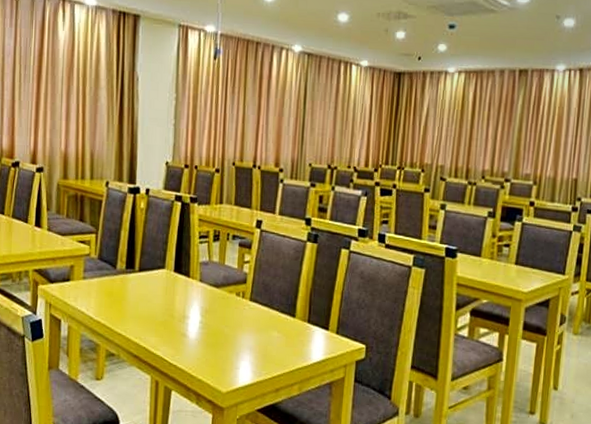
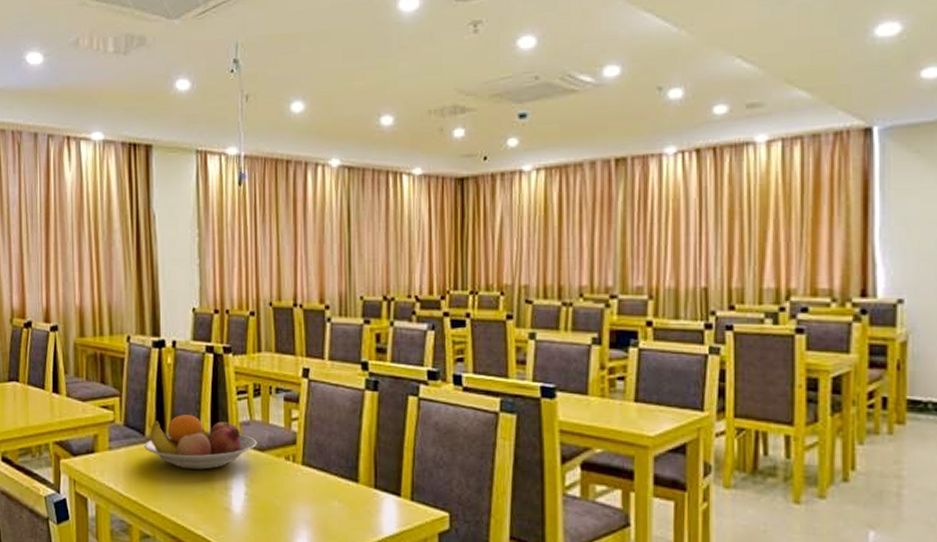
fruit bowl: none [115,252,213,301] -> present [144,415,257,470]

